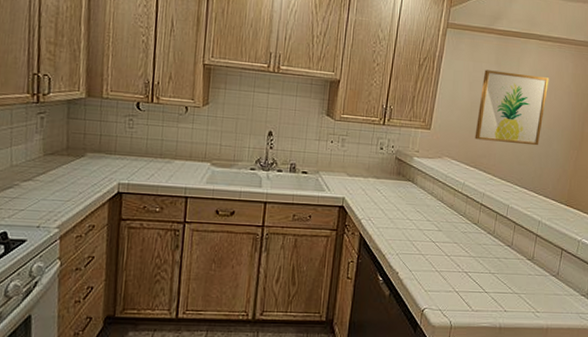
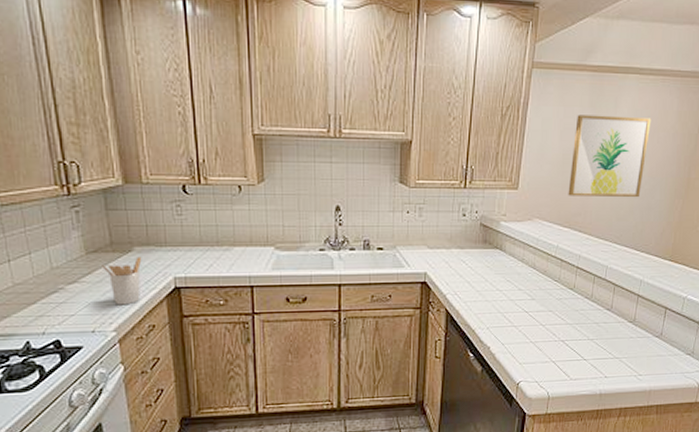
utensil holder: none [56,162,93,205] -> present [102,257,142,305]

